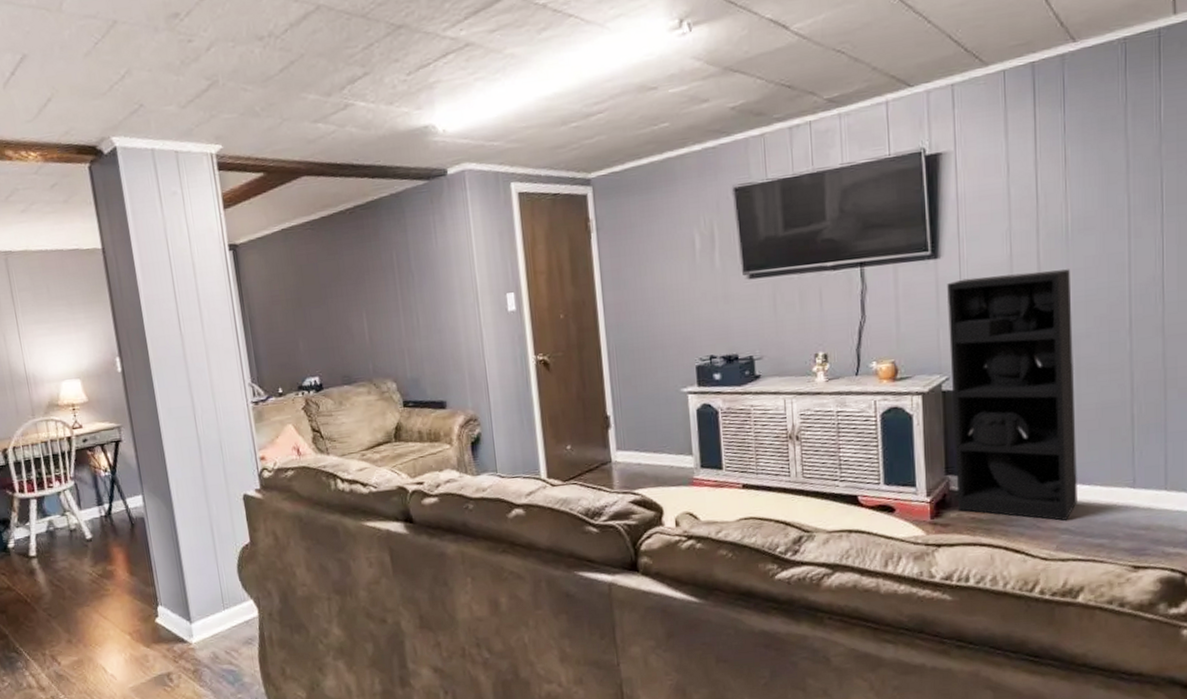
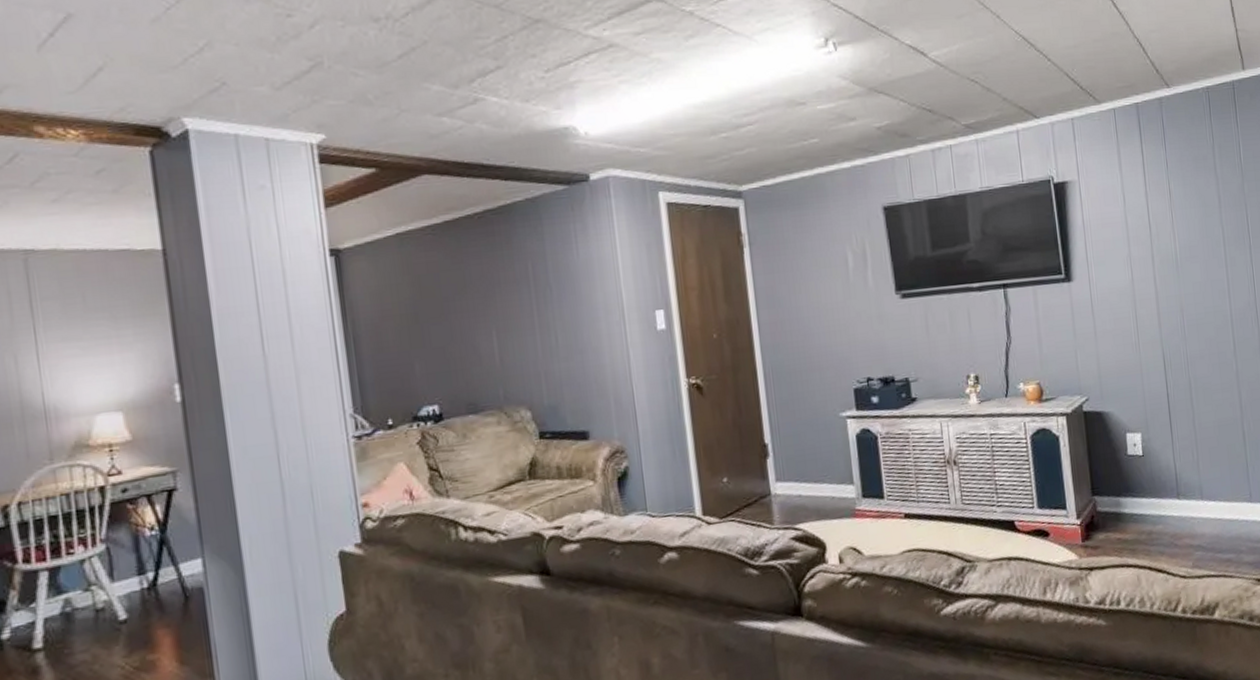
shelving unit: present [947,269,1077,521] -> none [1081,294,1206,538]

